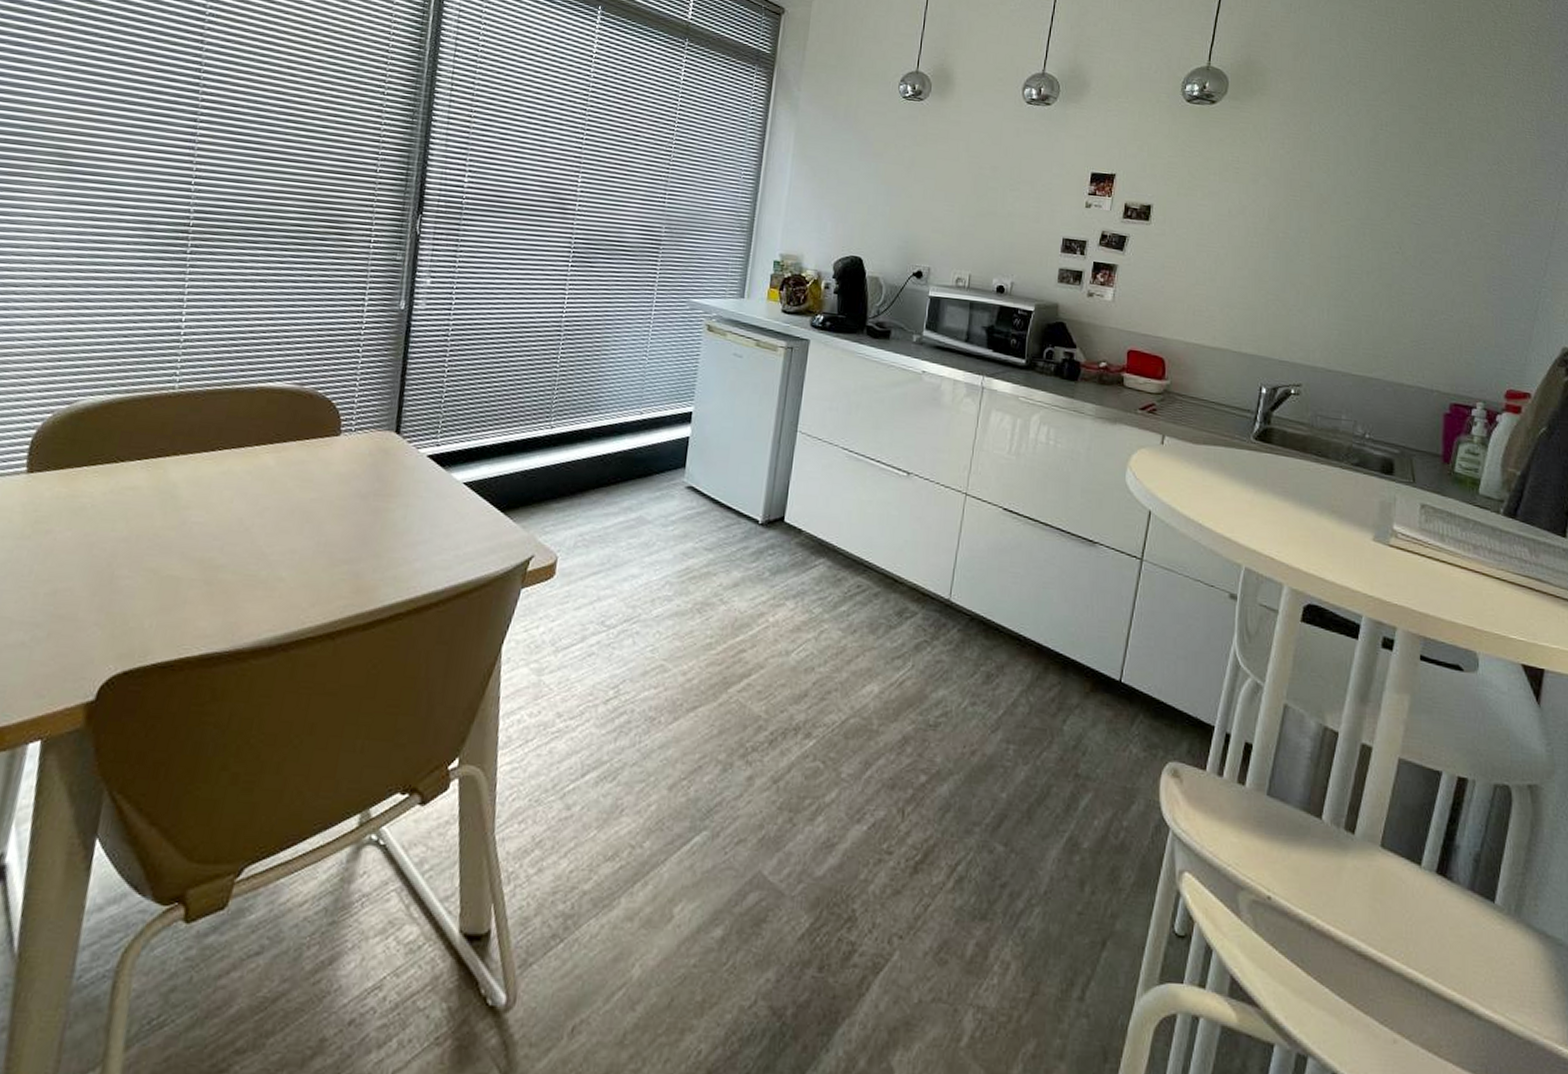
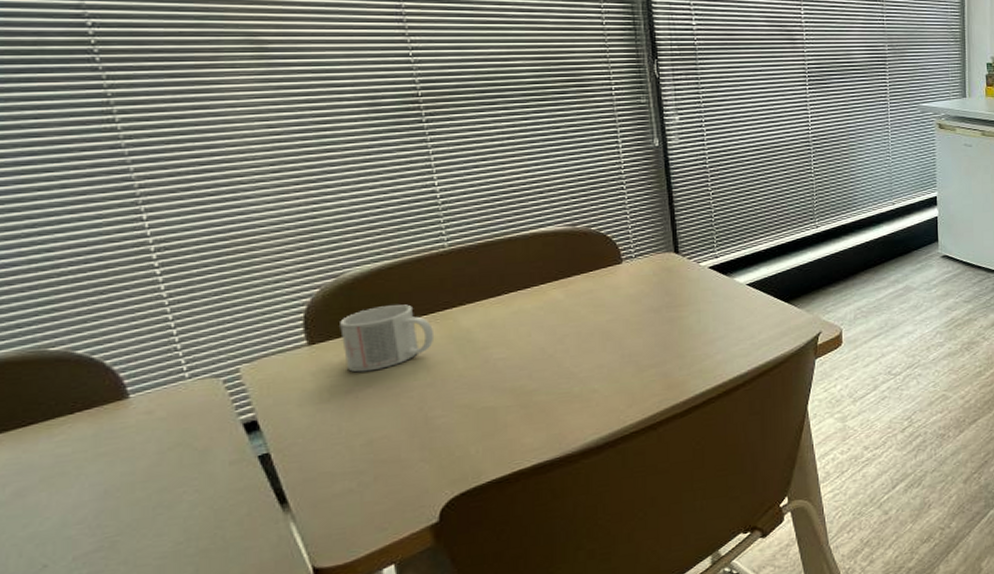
mug: none [54,442,143,513] -> present [340,304,435,373]

